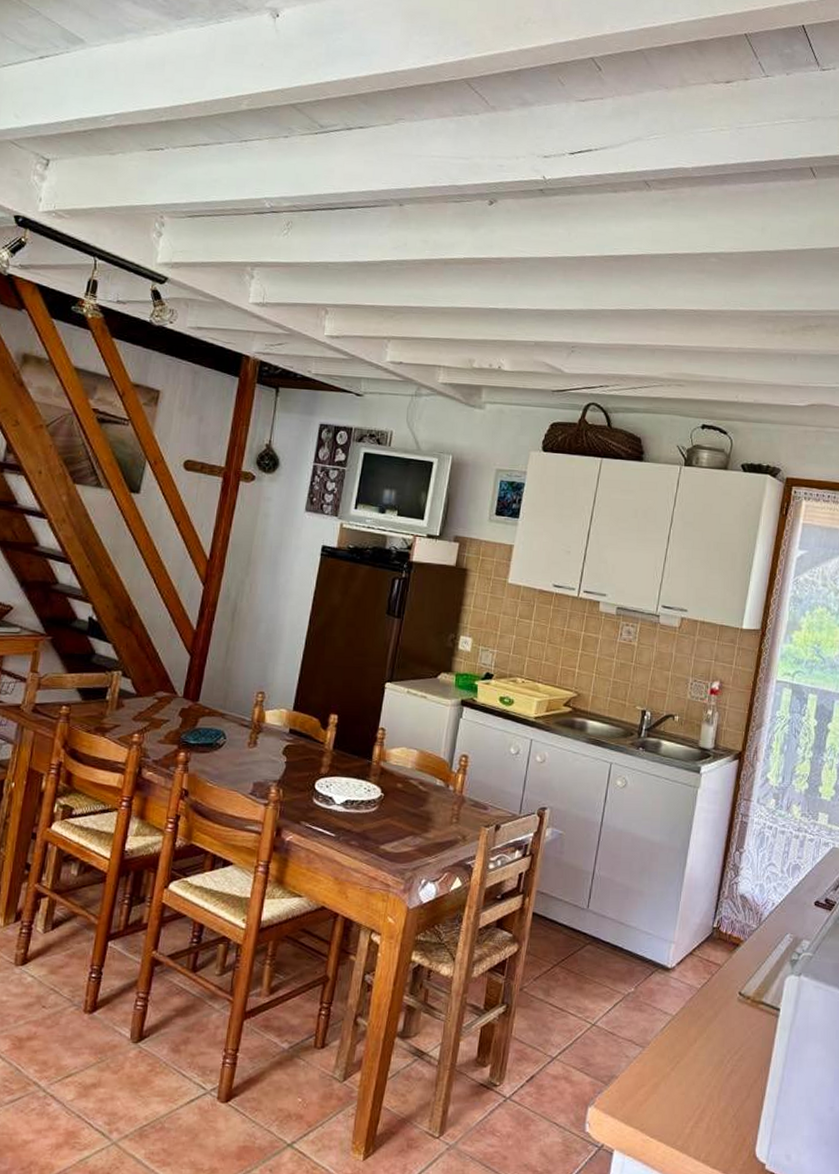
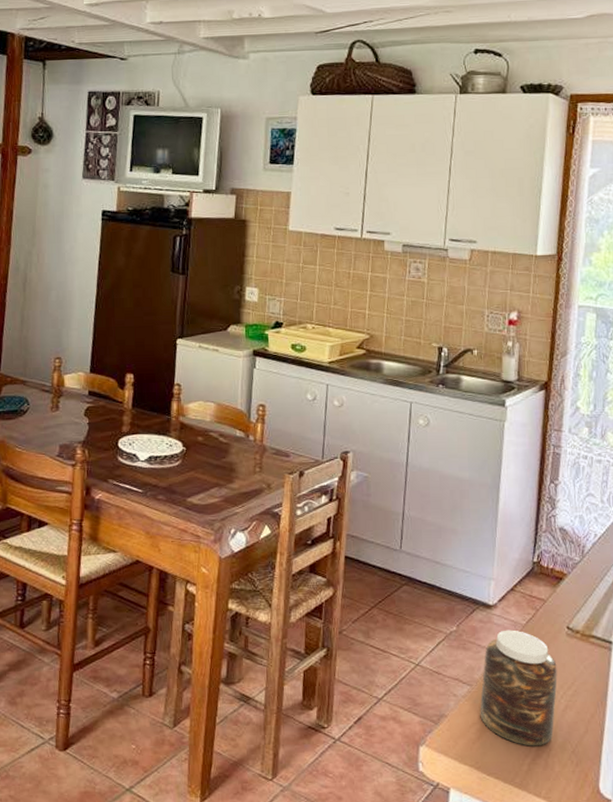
jar: none [649,993,726,1110] -> present [480,630,558,747]

